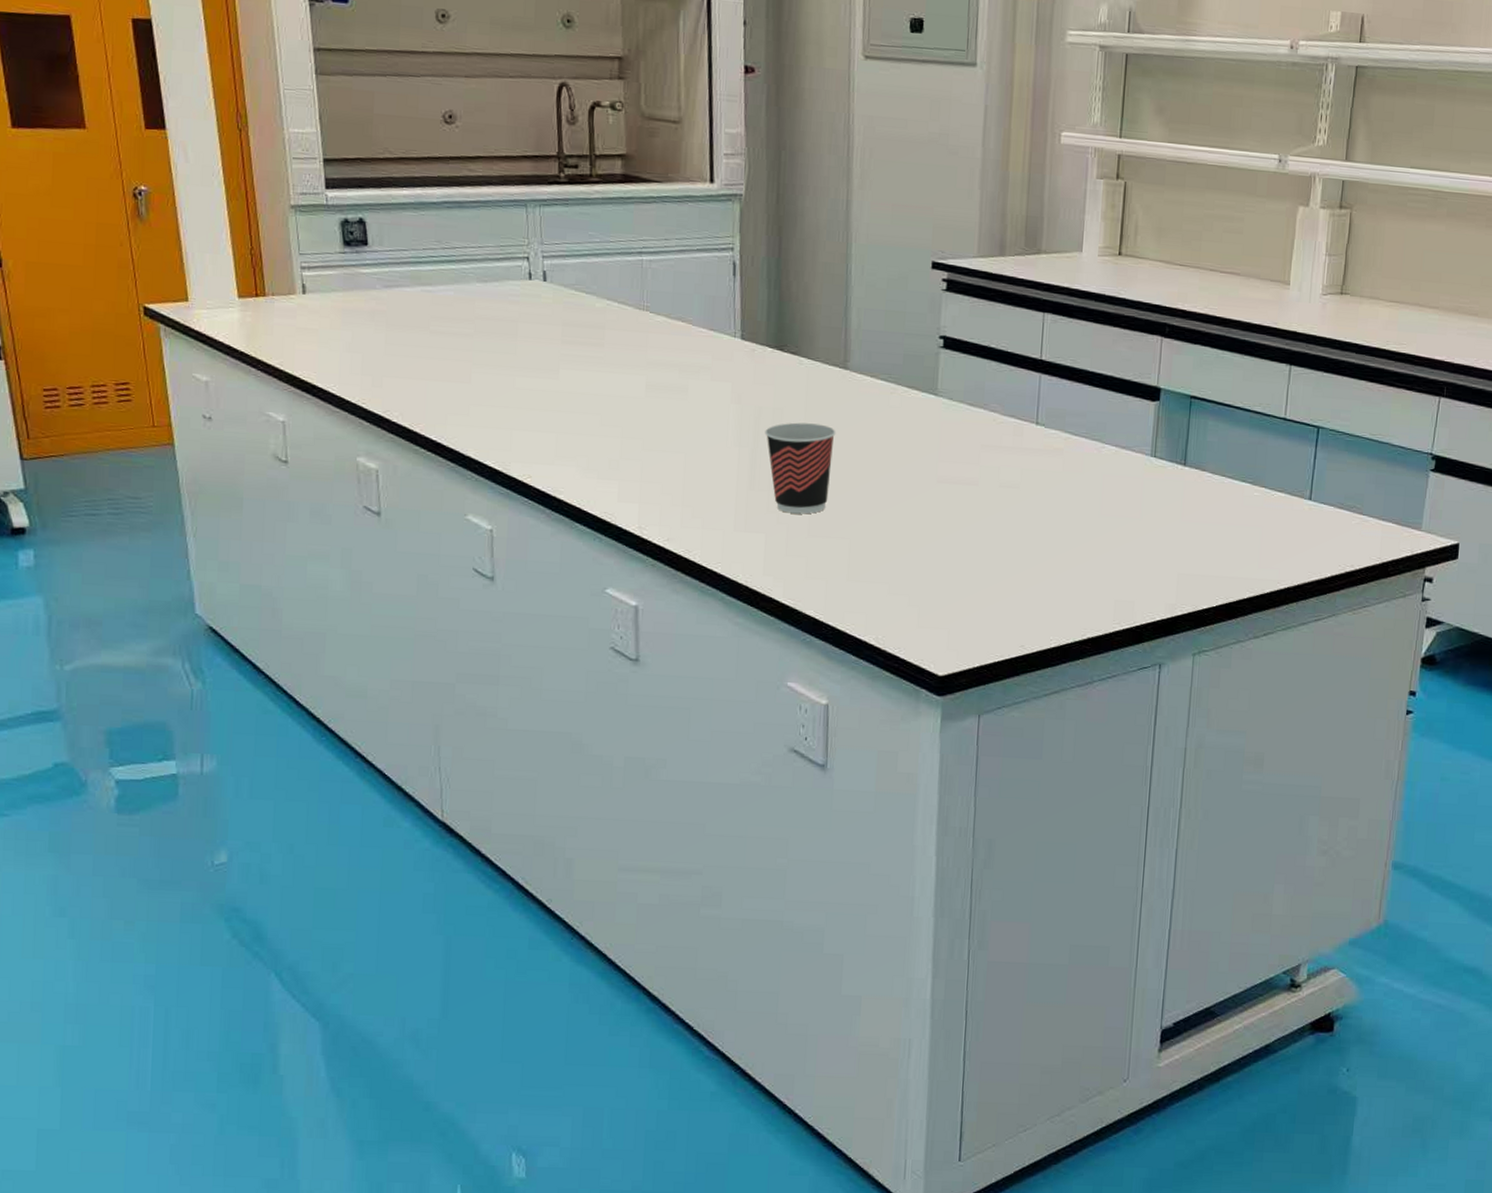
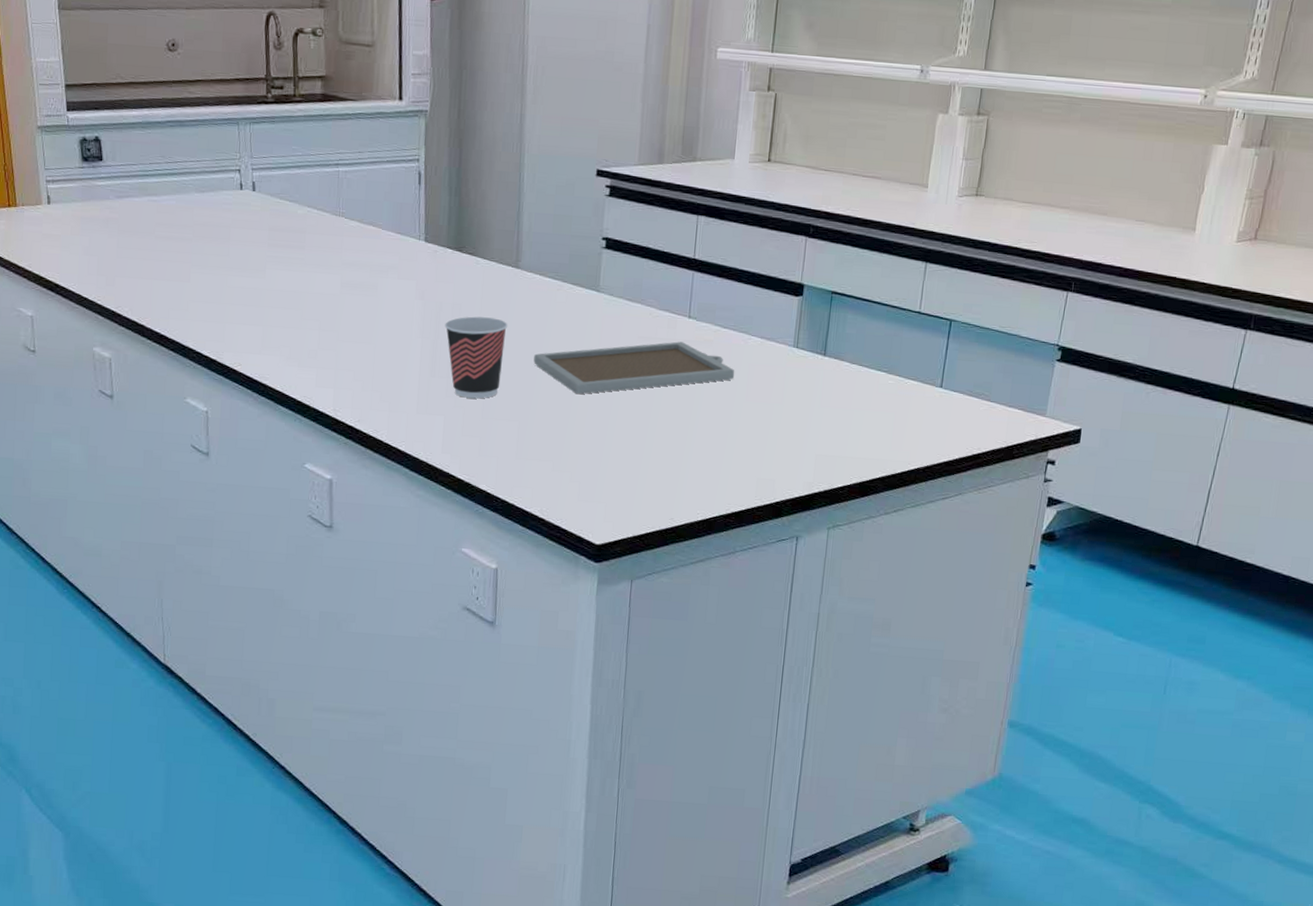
clipboard: none [865,450,1088,509] -> present [534,341,735,395]

